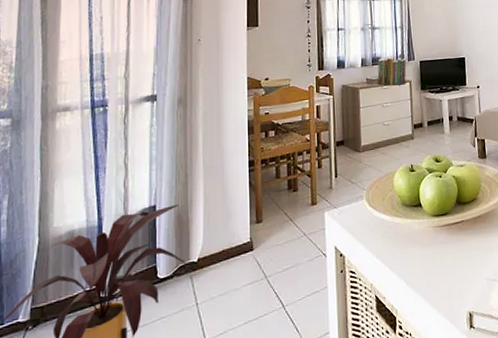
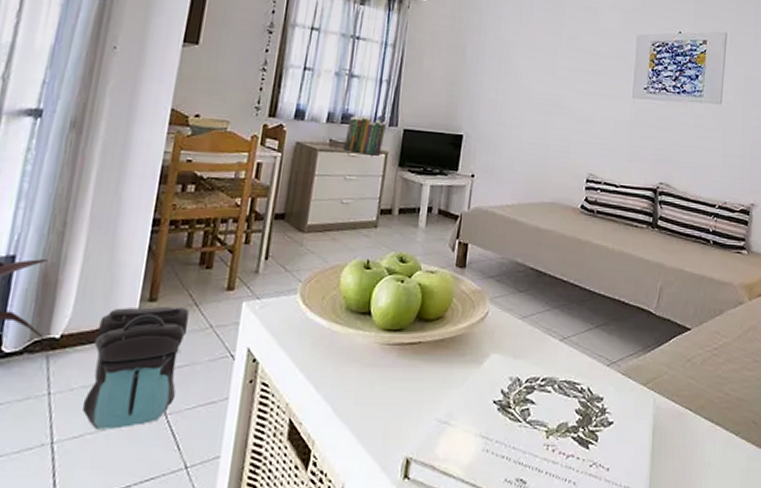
backpack: none [223,223,289,326] -> present [83,306,189,429]

